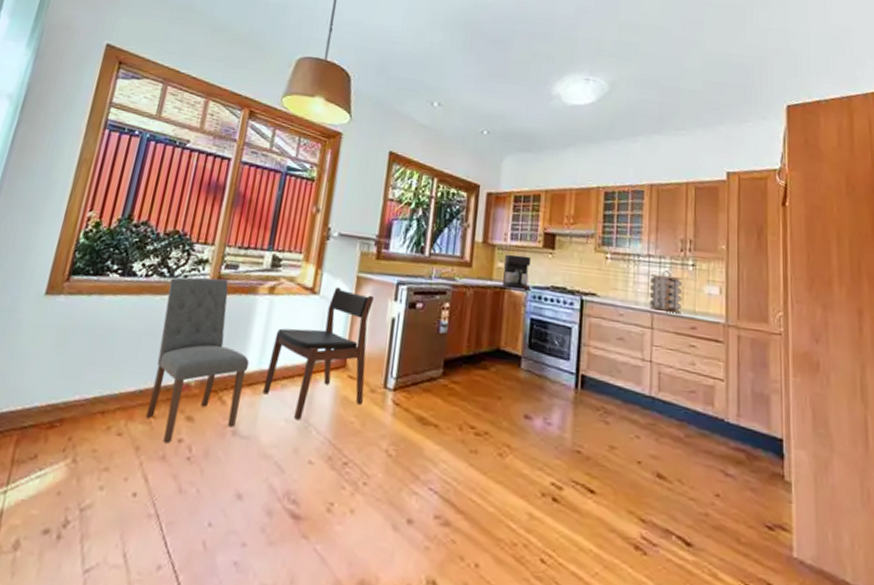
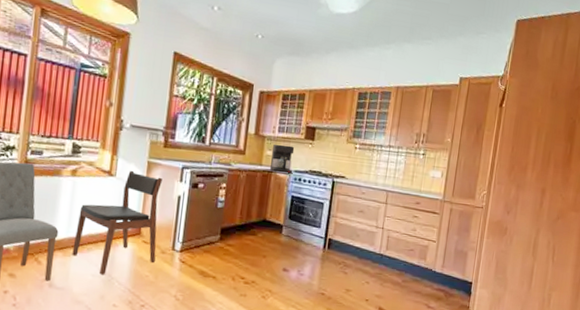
spice rack: present [649,270,682,314] -> none [386,158,413,192]

